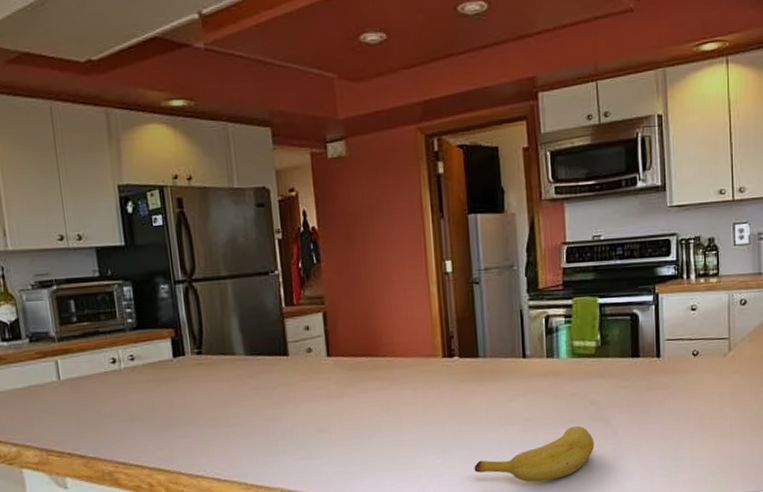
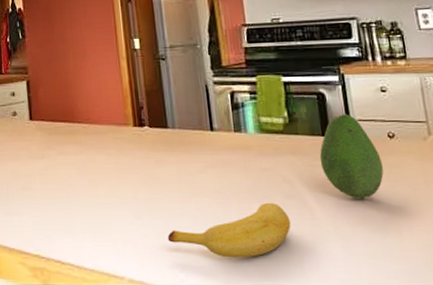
fruit: none [627,334,684,416] -> present [319,114,384,199]

